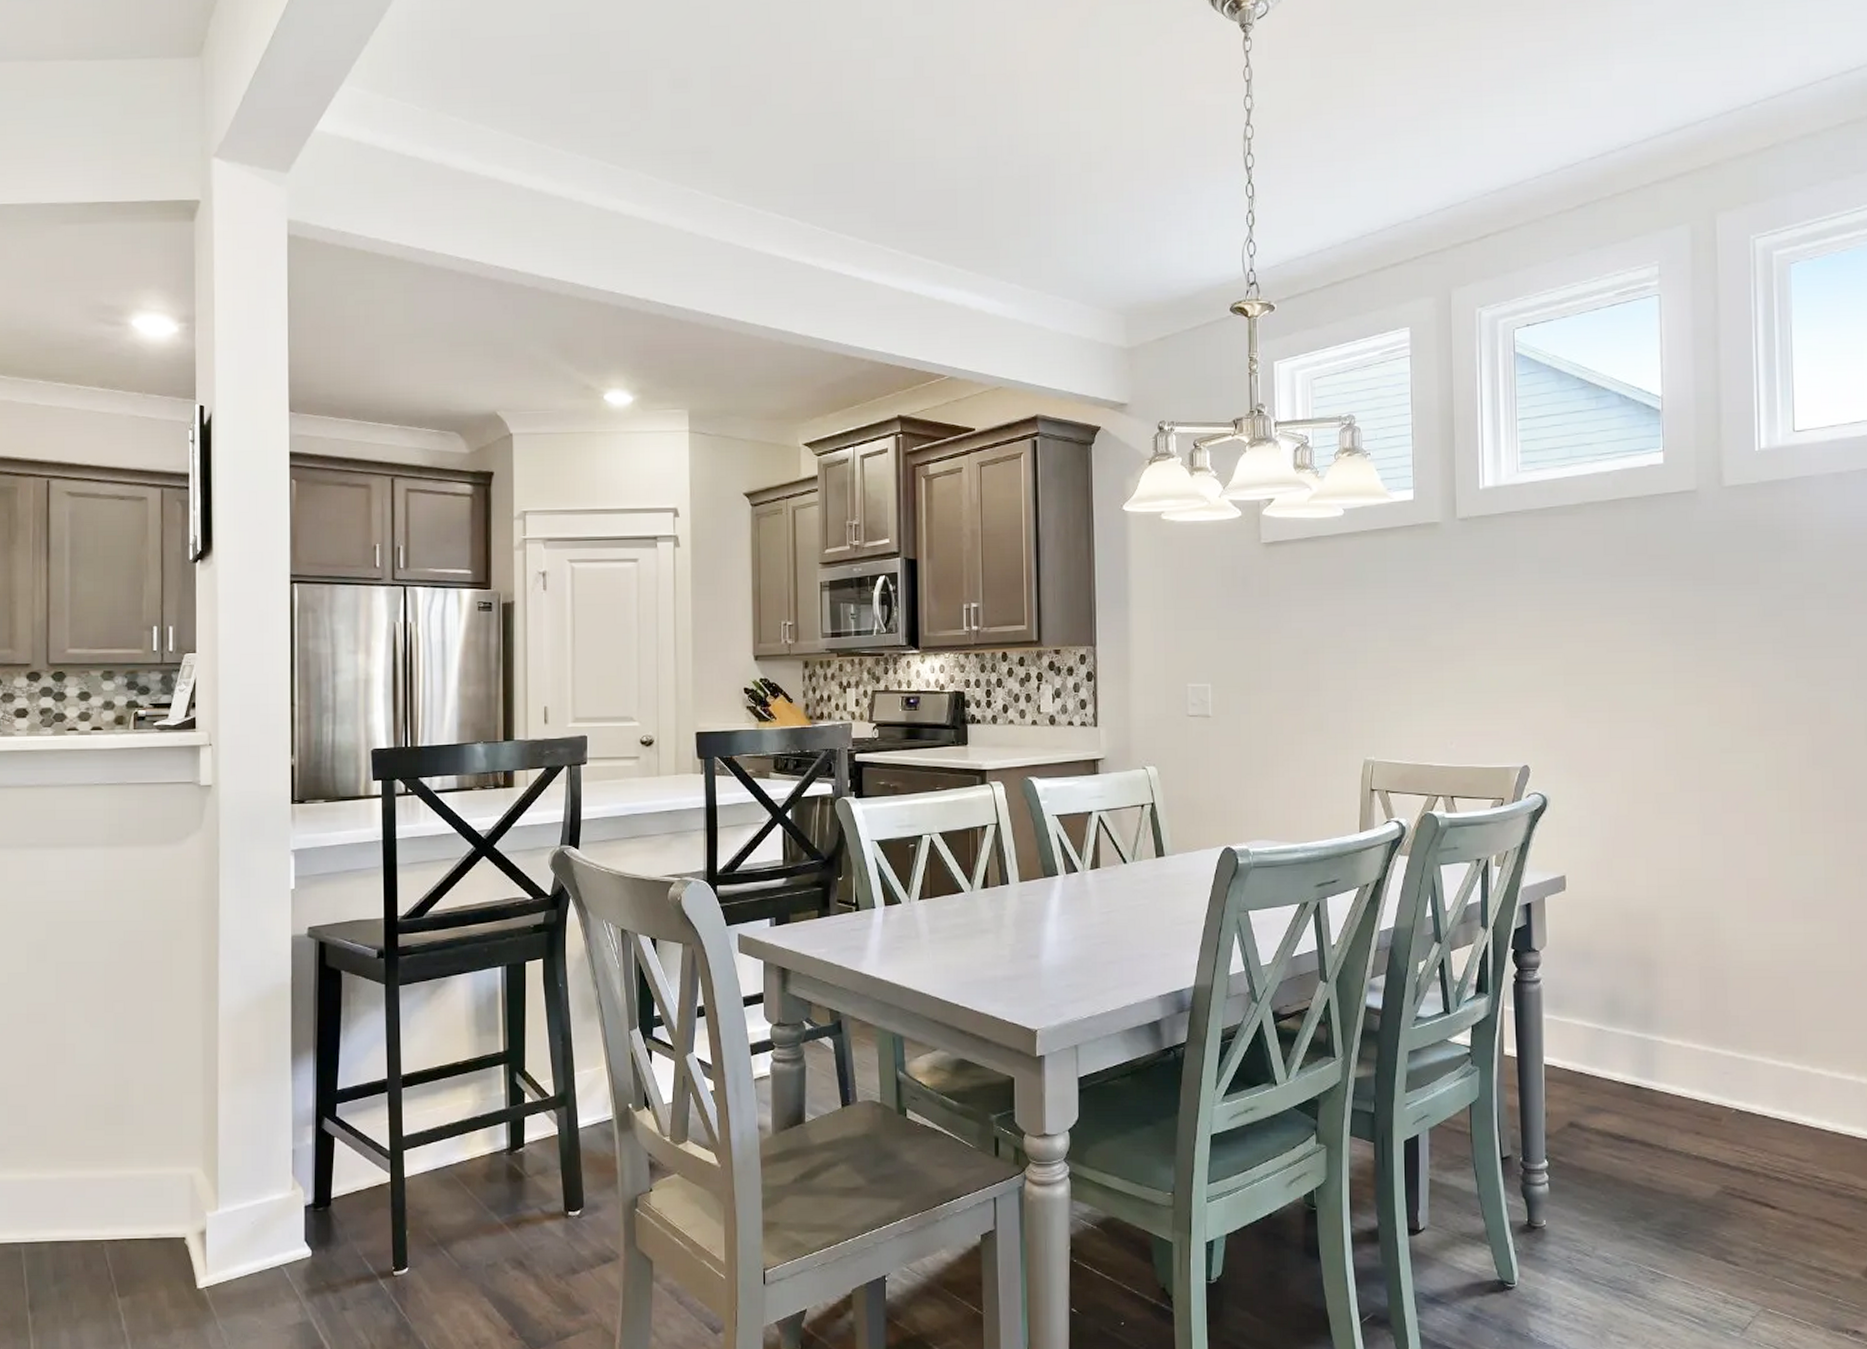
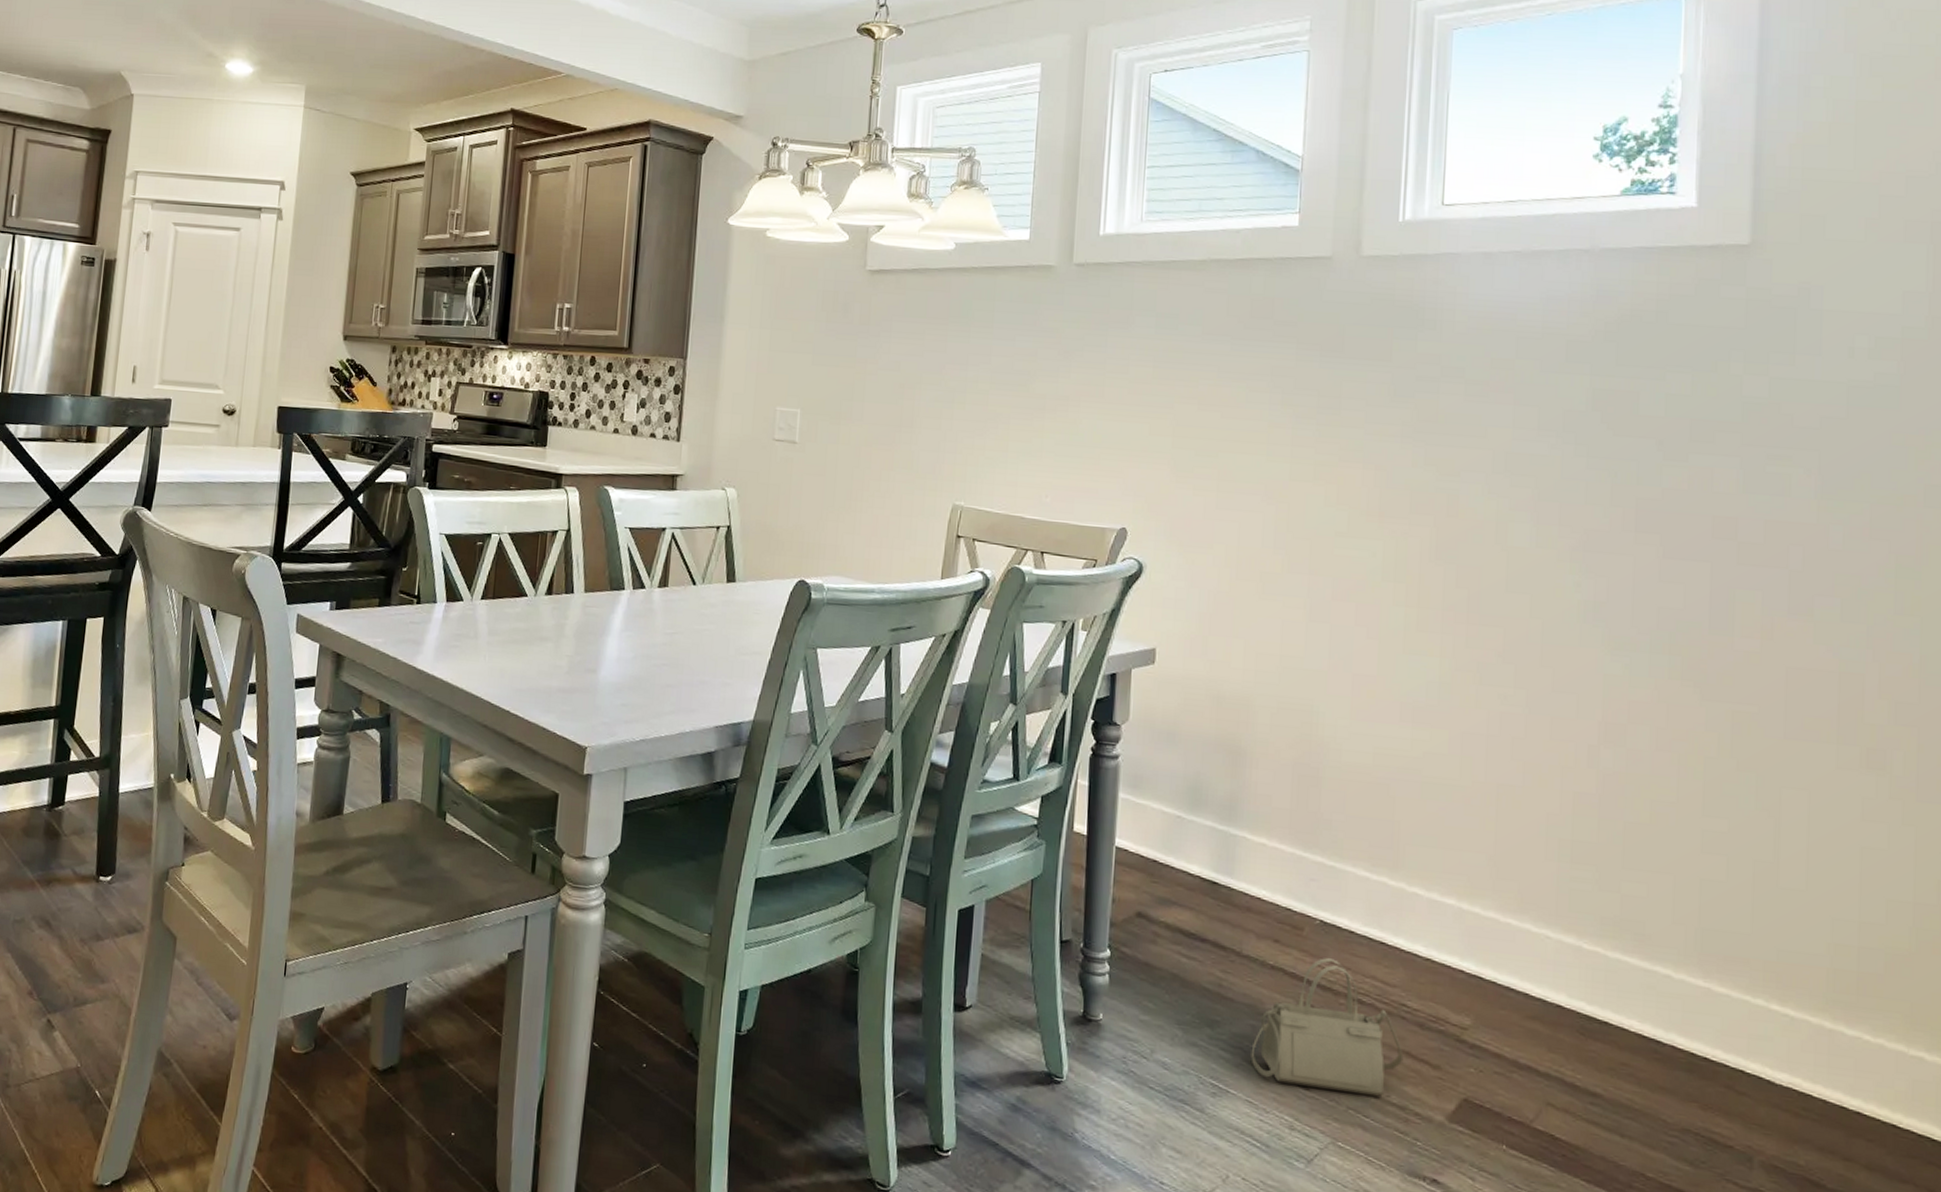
handbag: none [1683,1142,1820,1263] -> present [1250,957,1404,1098]

